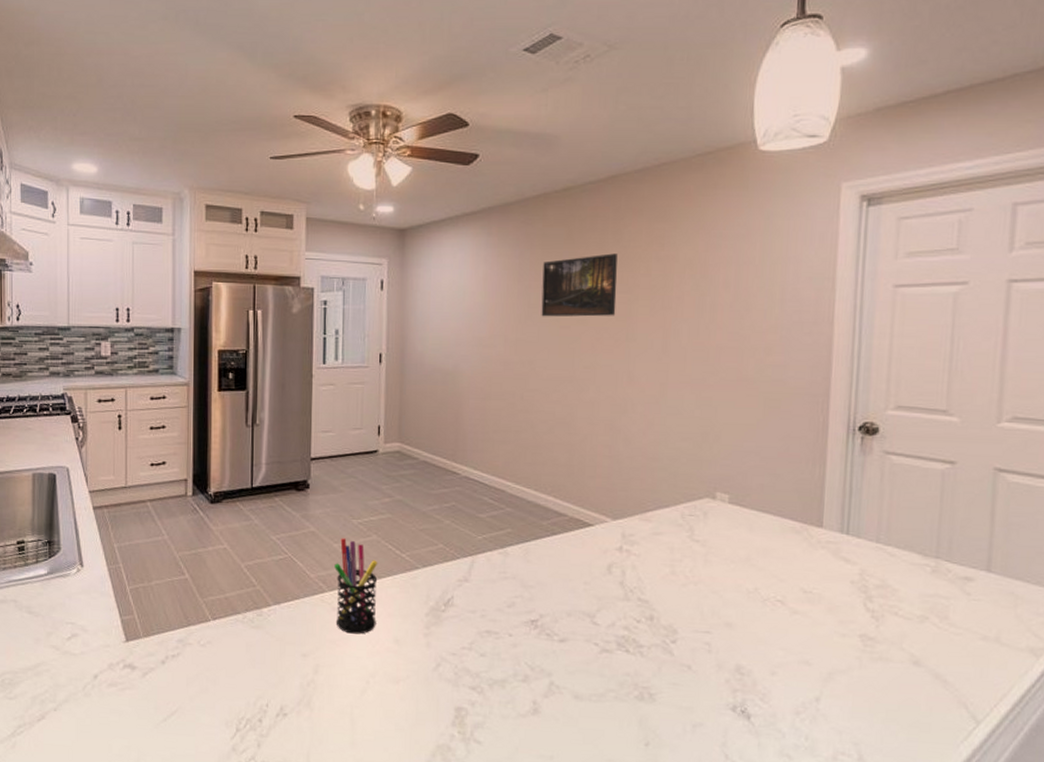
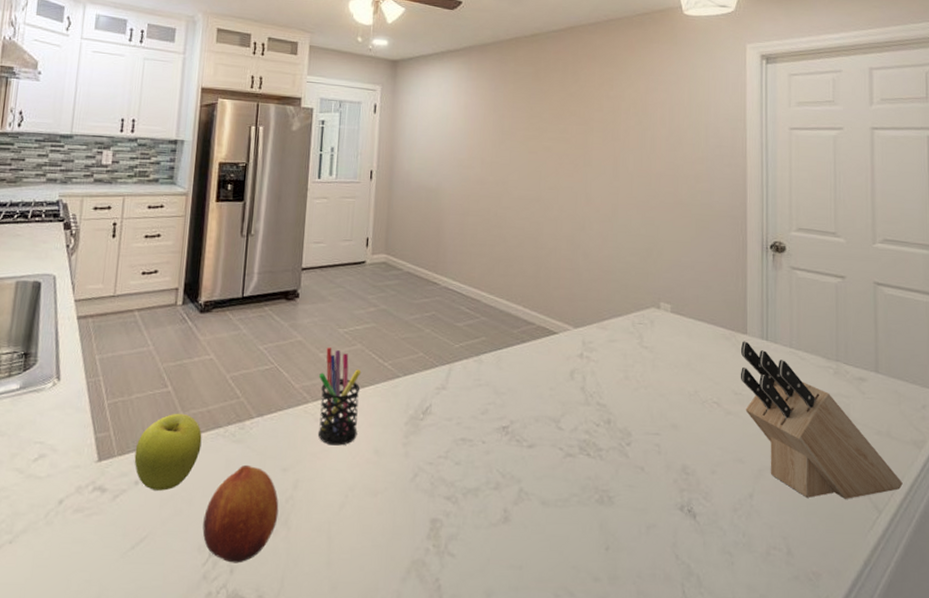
fruit: none [159,599,222,670] -> present [134,413,202,491]
fruit: none [229,649,301,739] -> present [202,464,279,563]
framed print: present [541,253,617,317] -> none [513,91,576,145]
knife block: none [811,535,1011,708] -> present [740,341,903,499]

